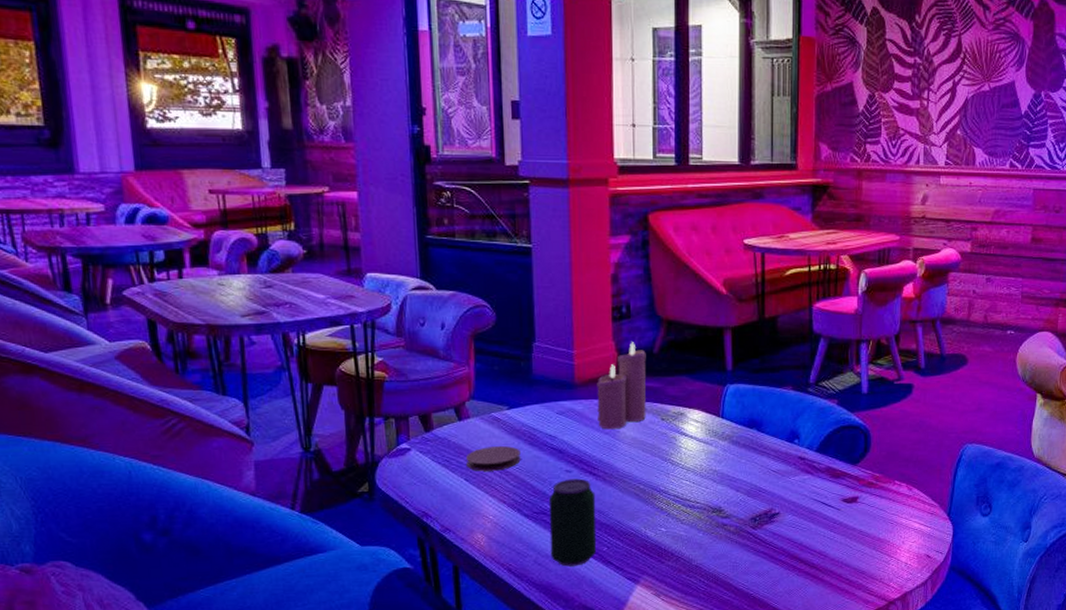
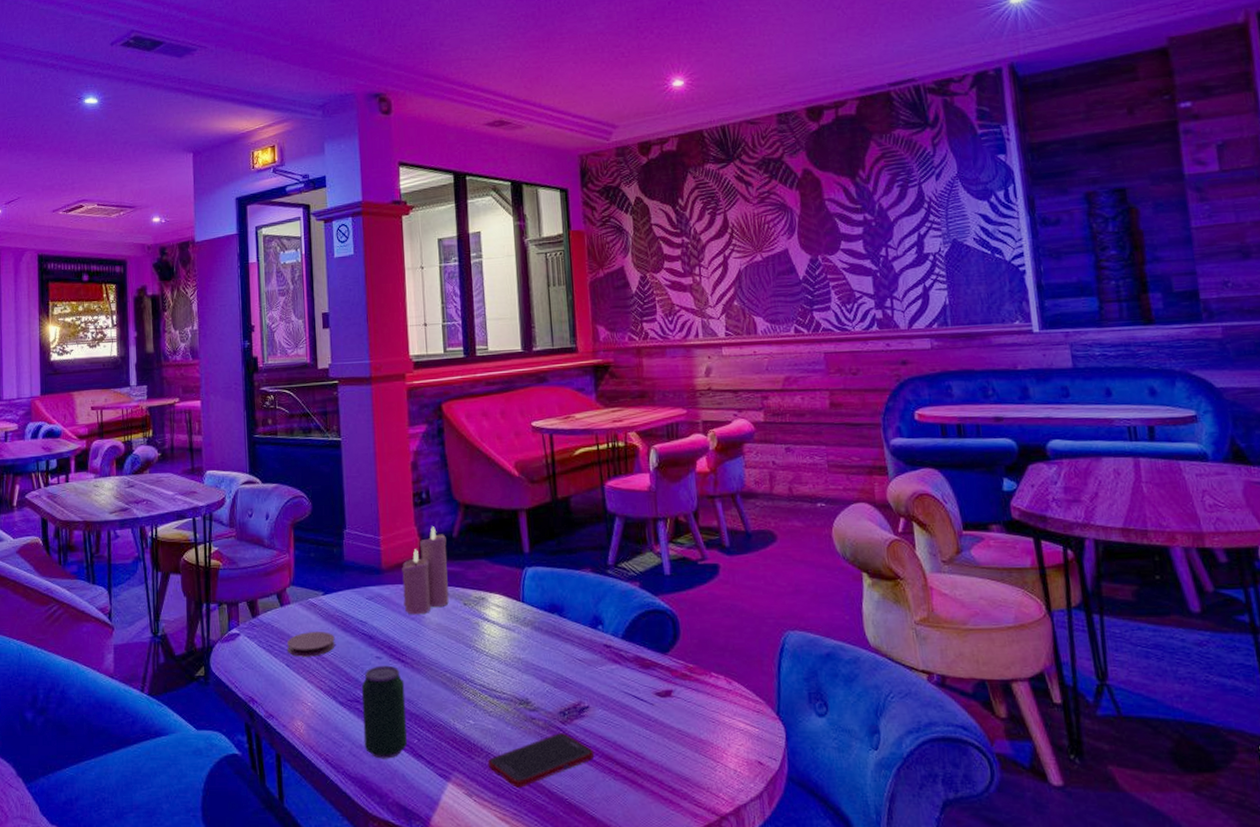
cell phone: none [677,537,781,587] -> present [487,733,595,788]

